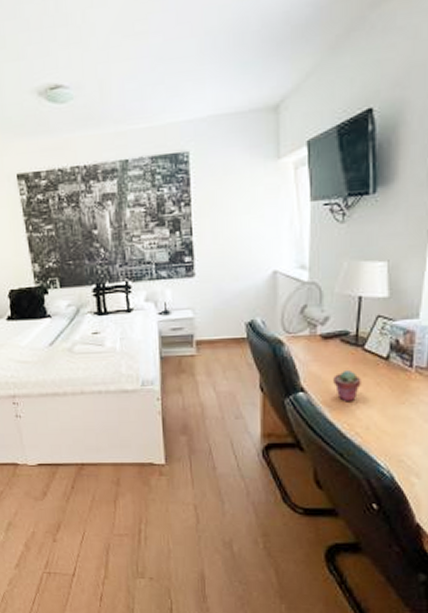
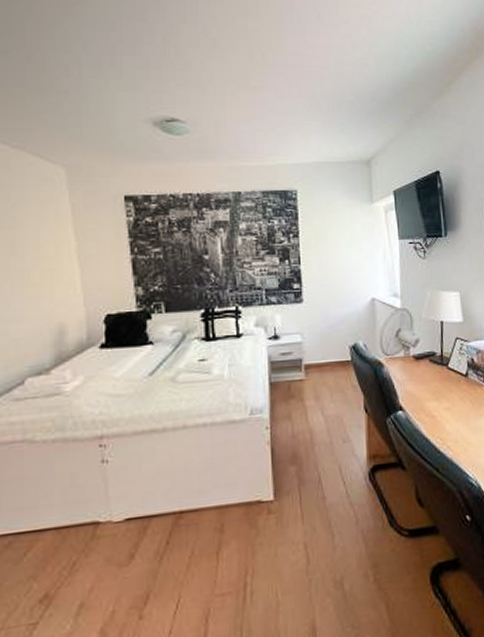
potted succulent: present [334,371,361,402] -> none [426,388,449,418]

